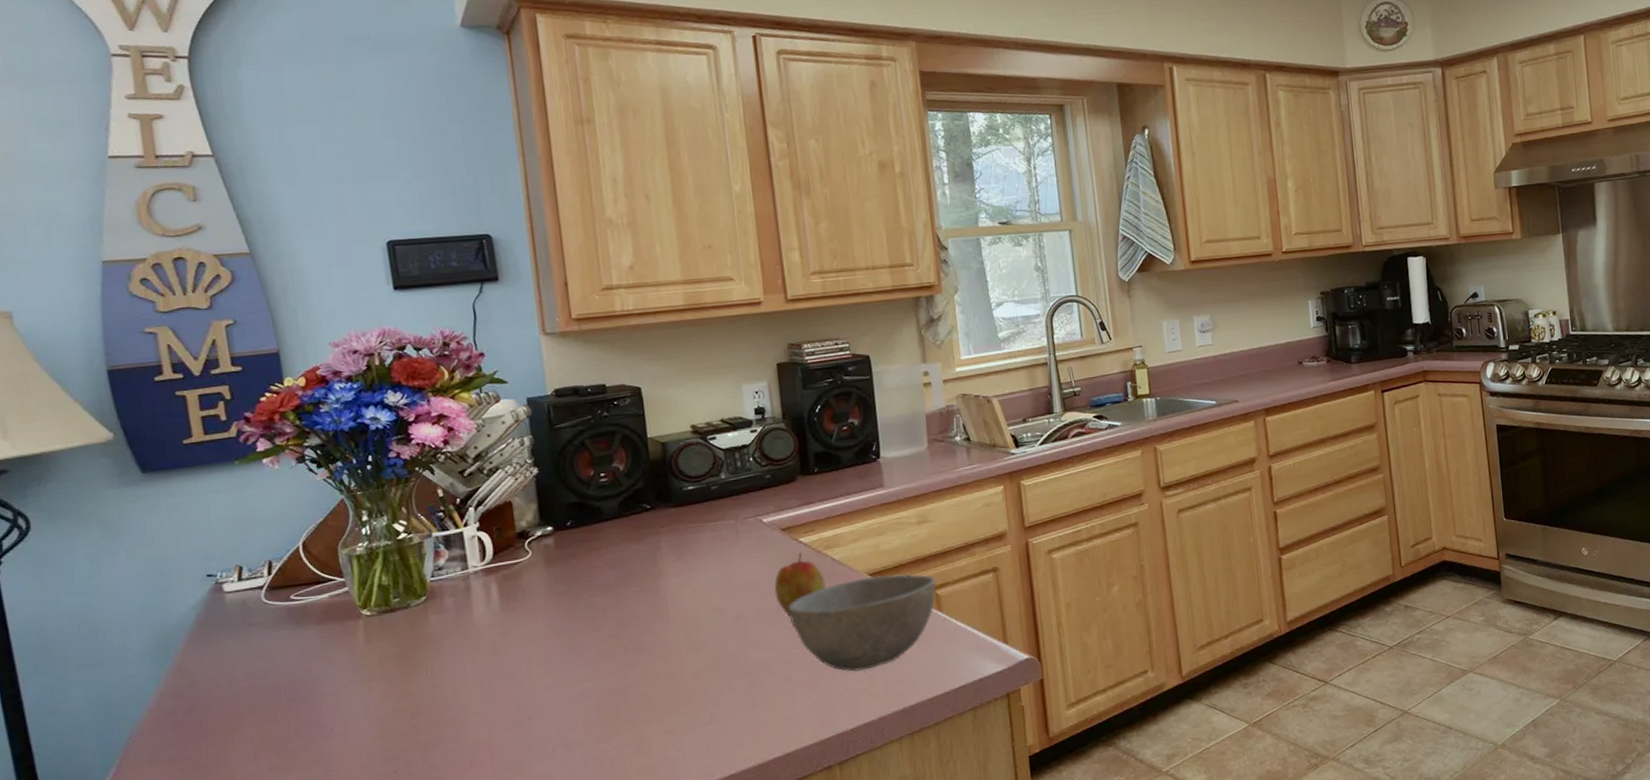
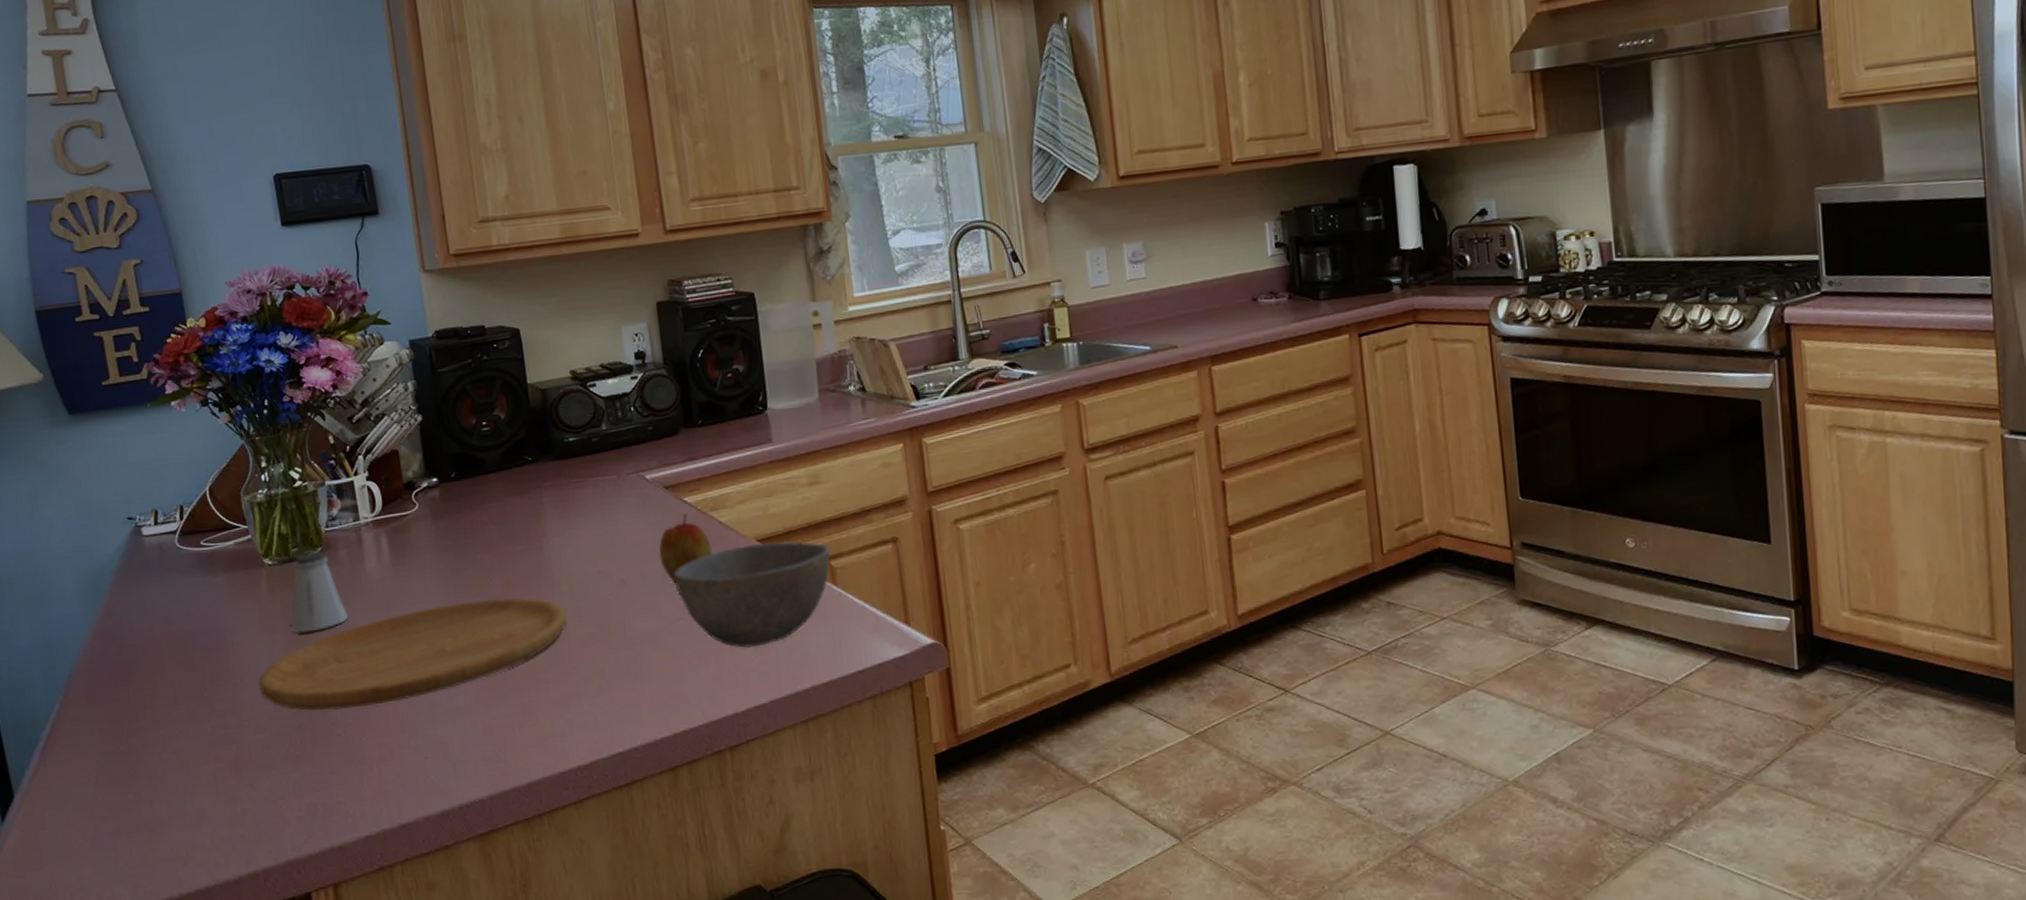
cutting board: none [351,635,682,757] -> present [259,597,568,711]
saltshaker: none [389,601,454,681] -> present [290,552,349,633]

